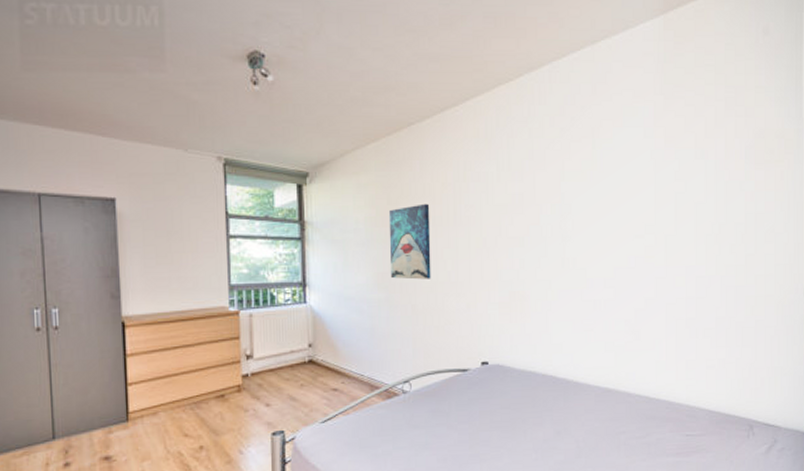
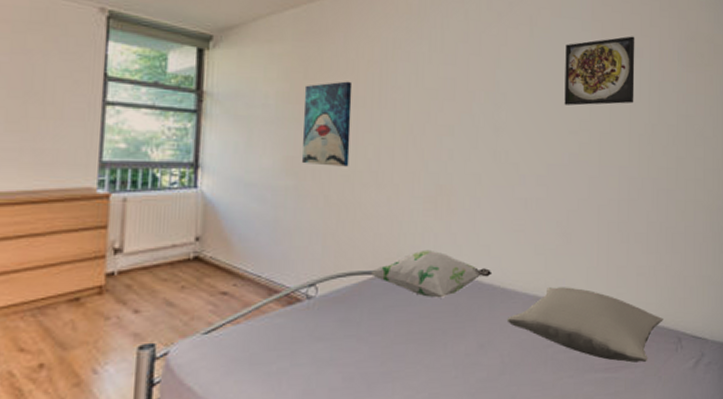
decorative pillow: none [456,349,566,392] -> present [371,249,493,298]
pillow: none [580,380,734,448] -> present [506,287,663,363]
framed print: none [628,139,700,211] -> present [564,36,635,106]

